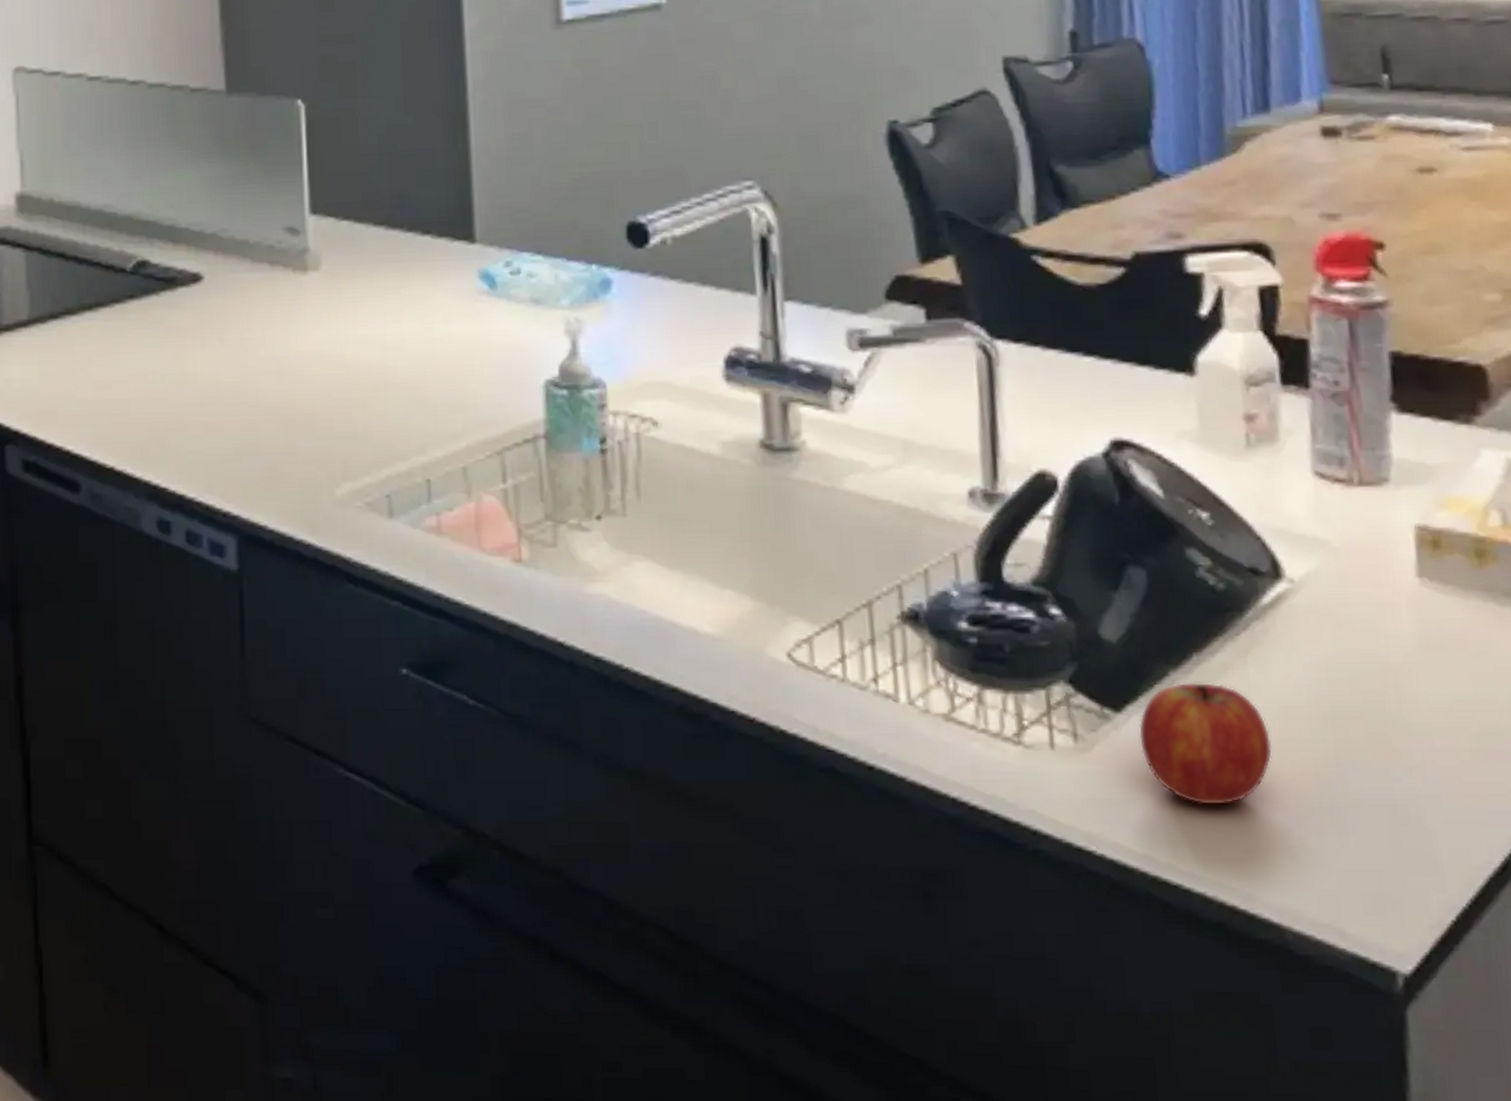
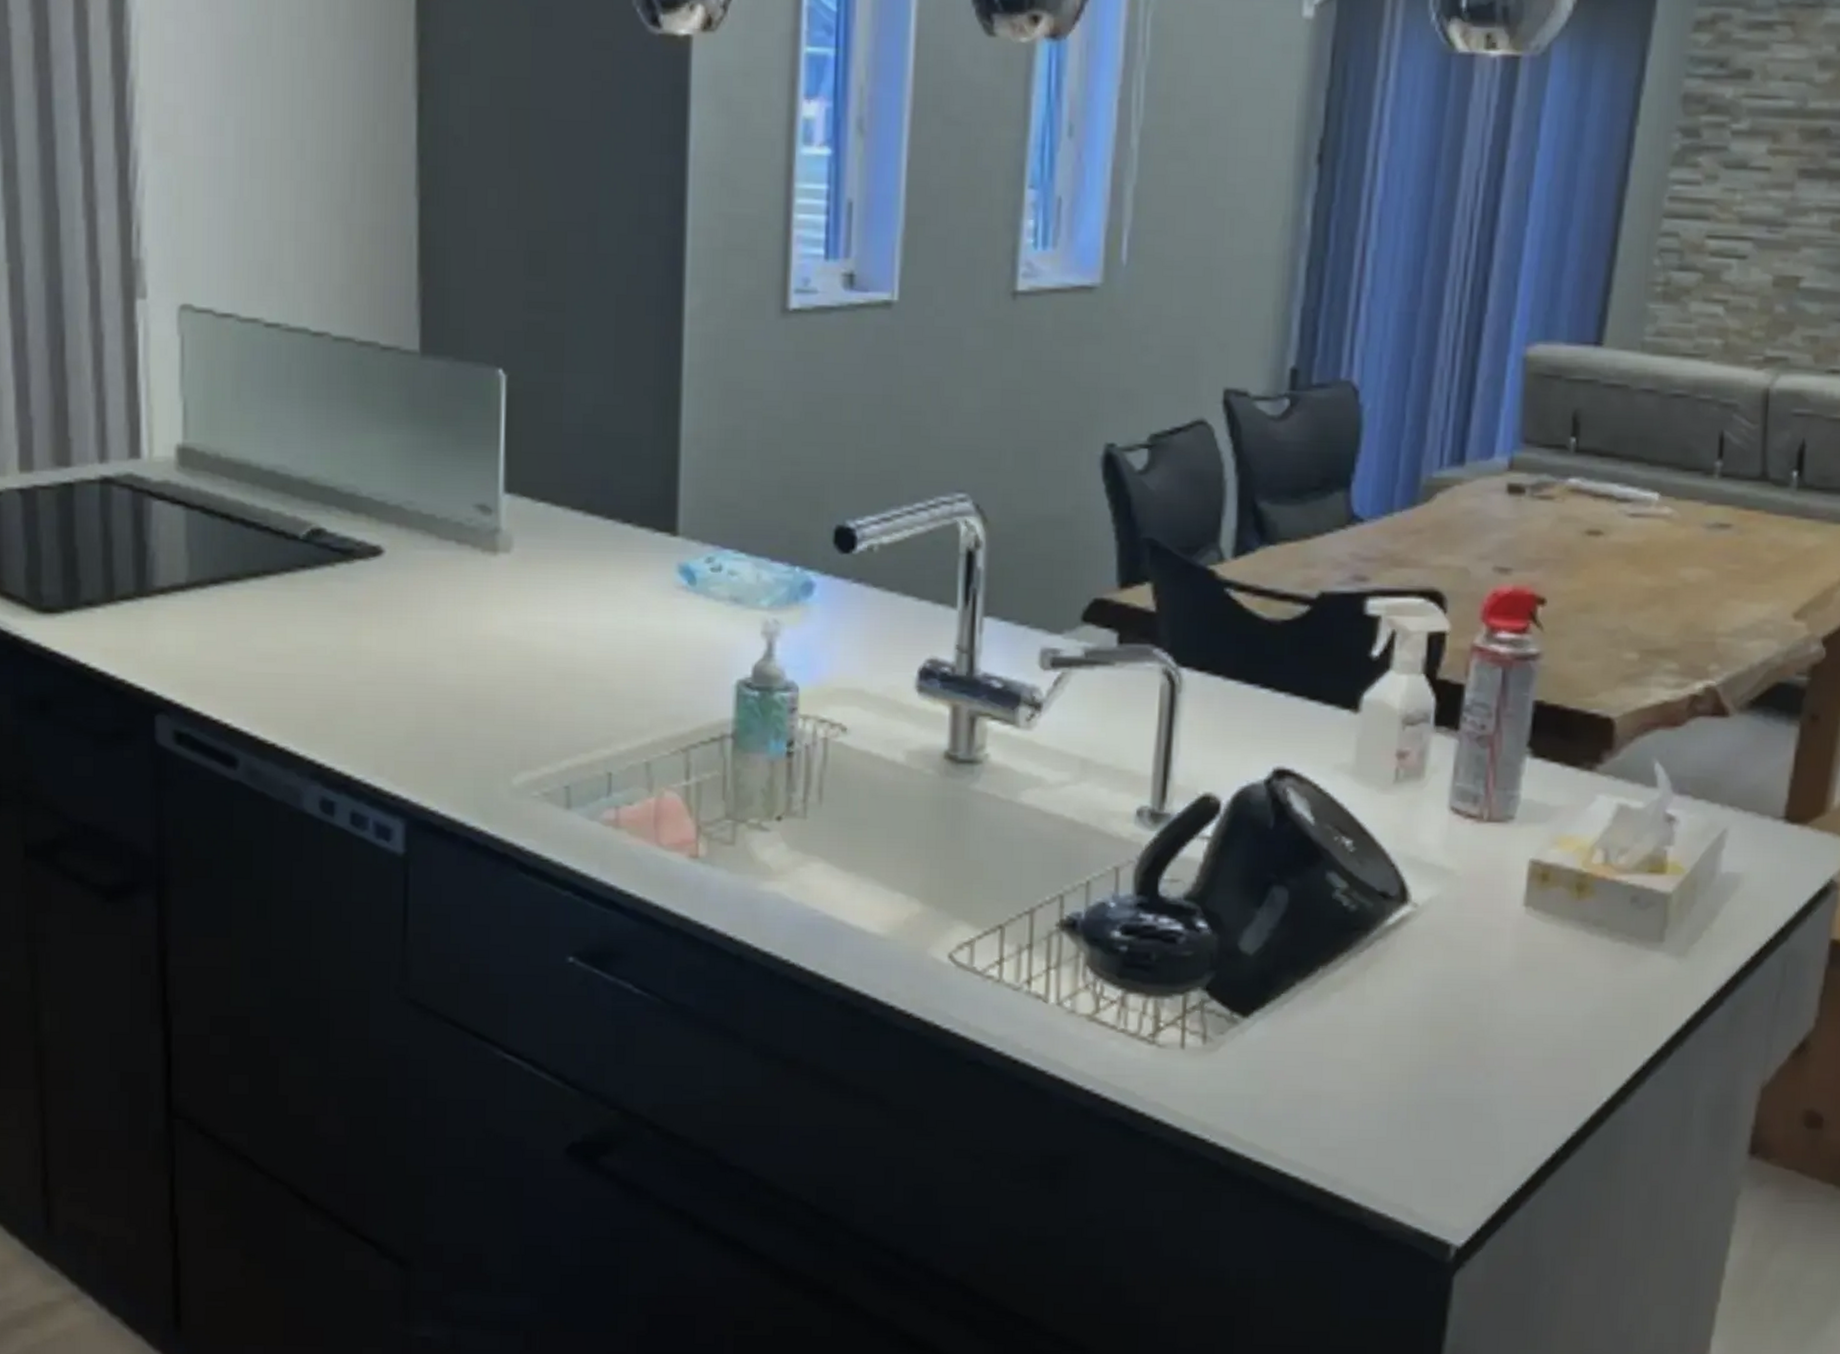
fruit: present [1138,682,1273,805] -> none [1260,992,1376,1101]

